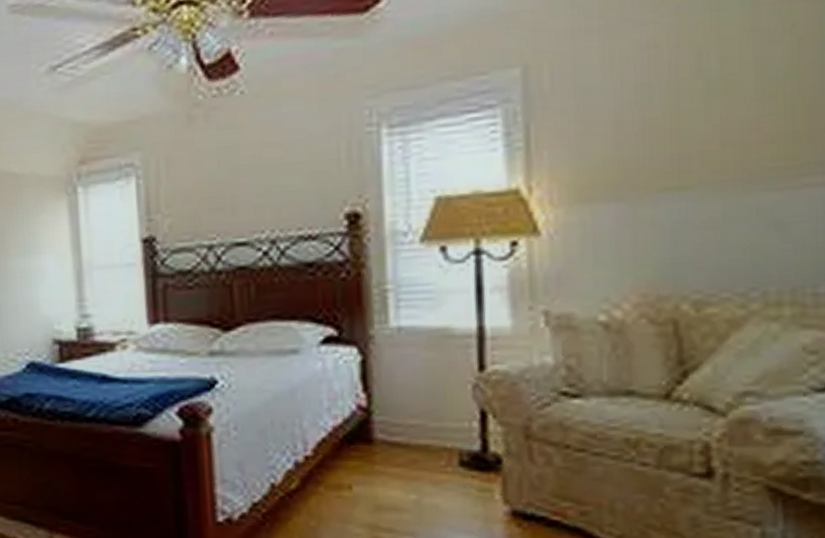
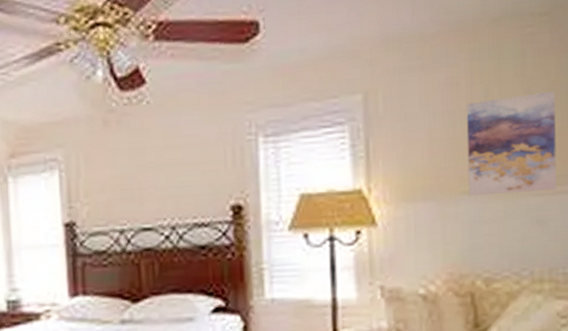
wall art: none [668,48,806,194] -> present [466,91,557,196]

